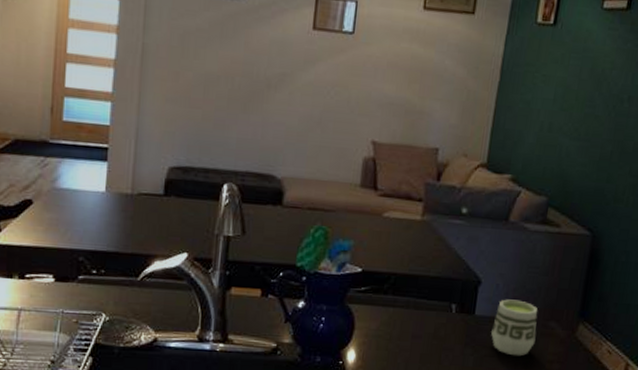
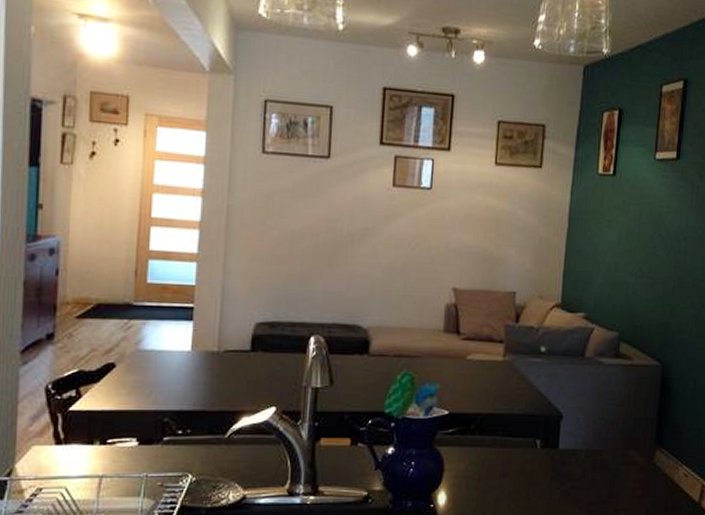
cup: present [491,299,538,357] -> none [575,431,617,486]

